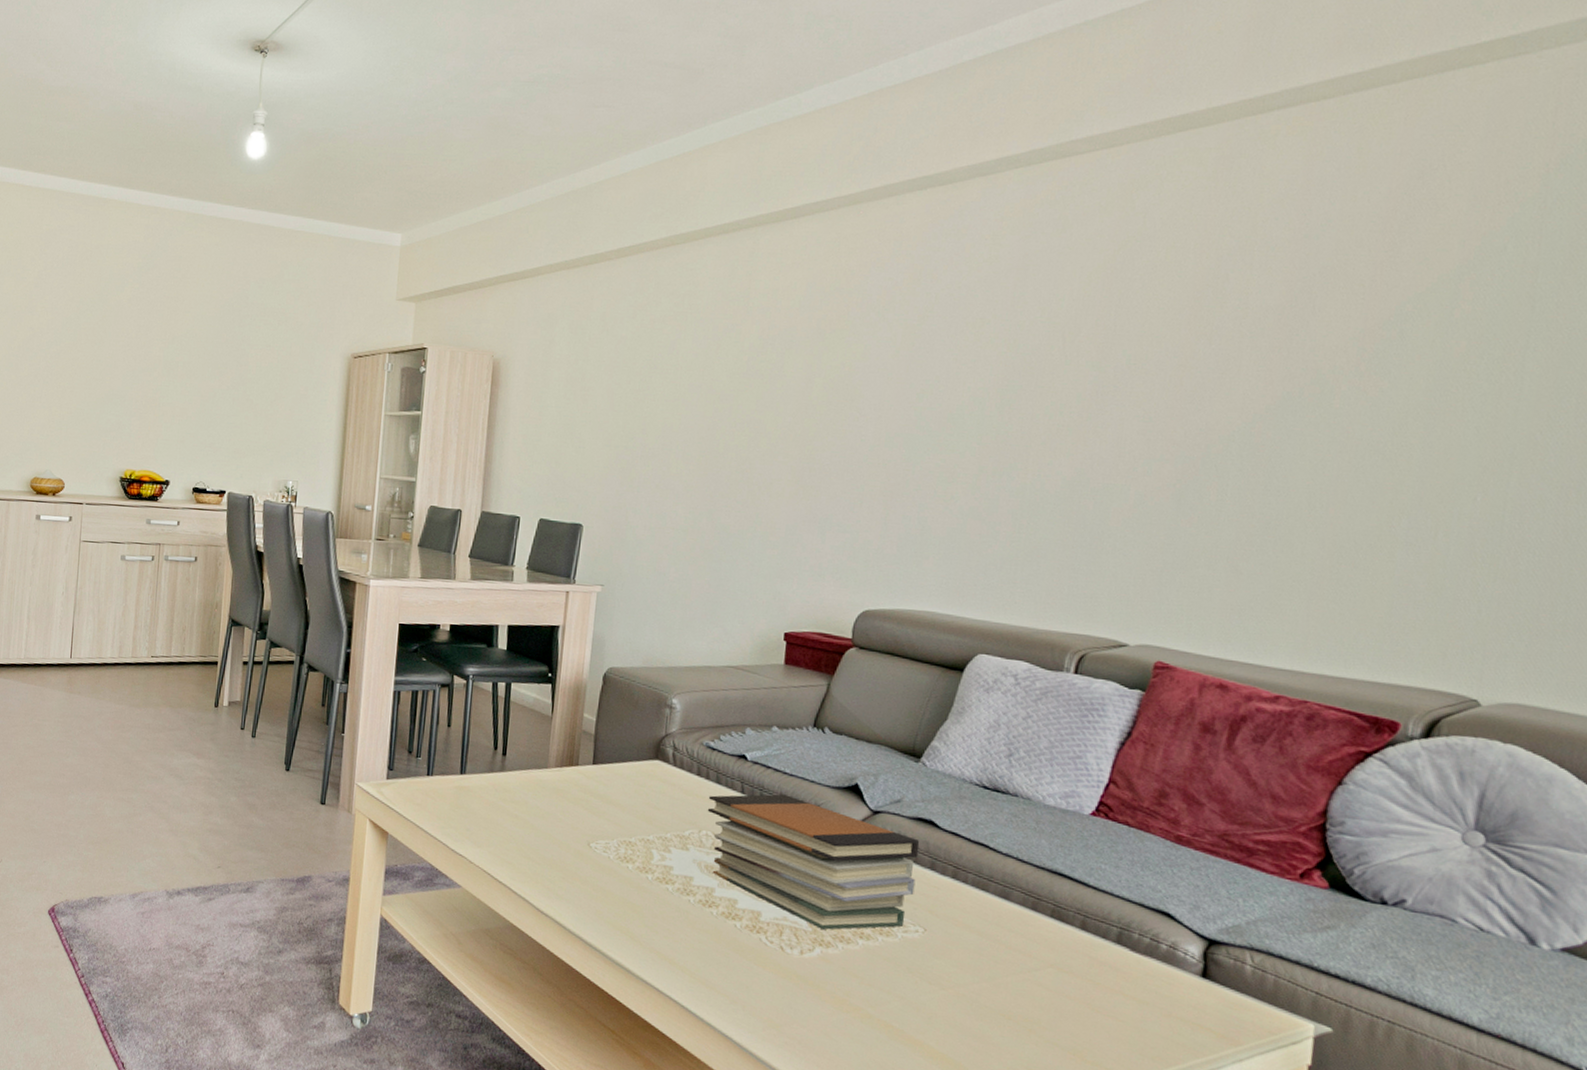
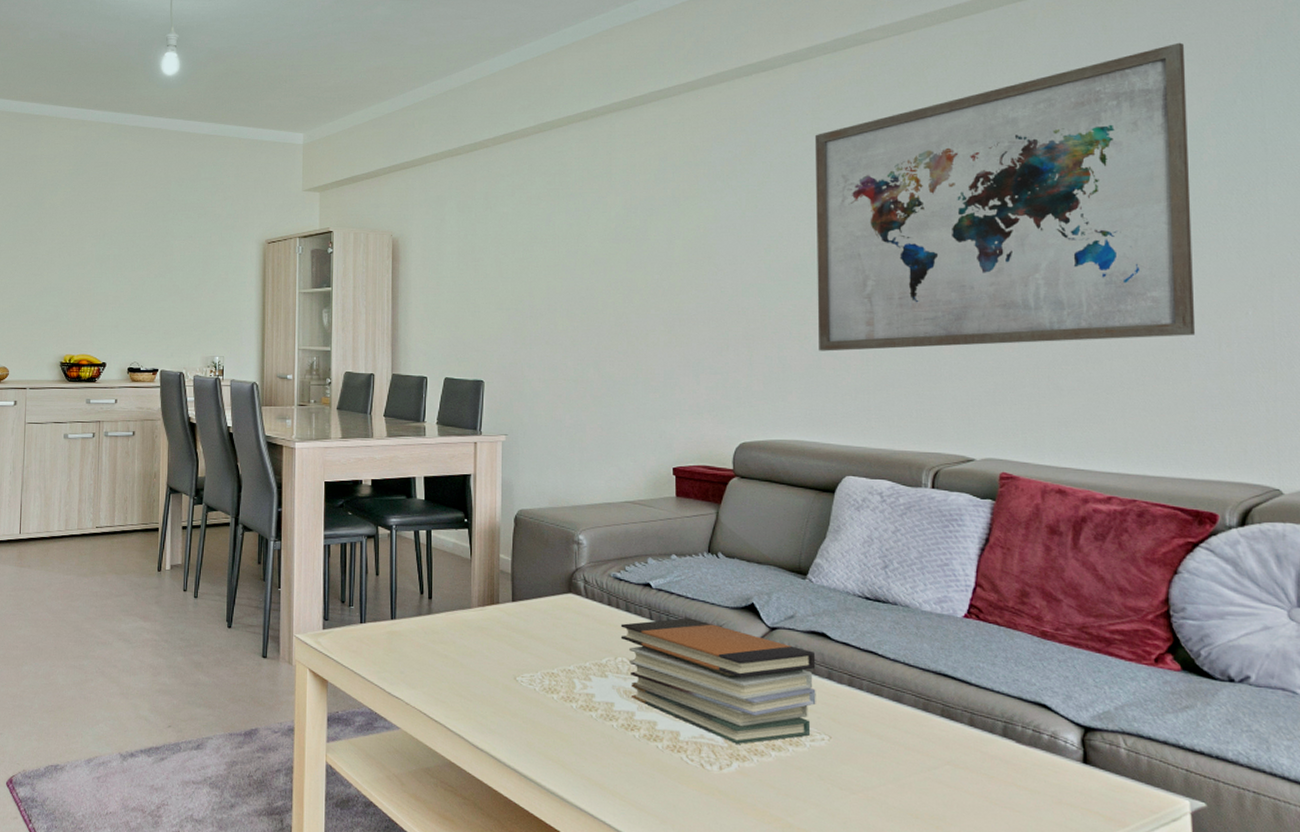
wall art: none [965,172,1454,521] -> present [814,42,1196,351]

